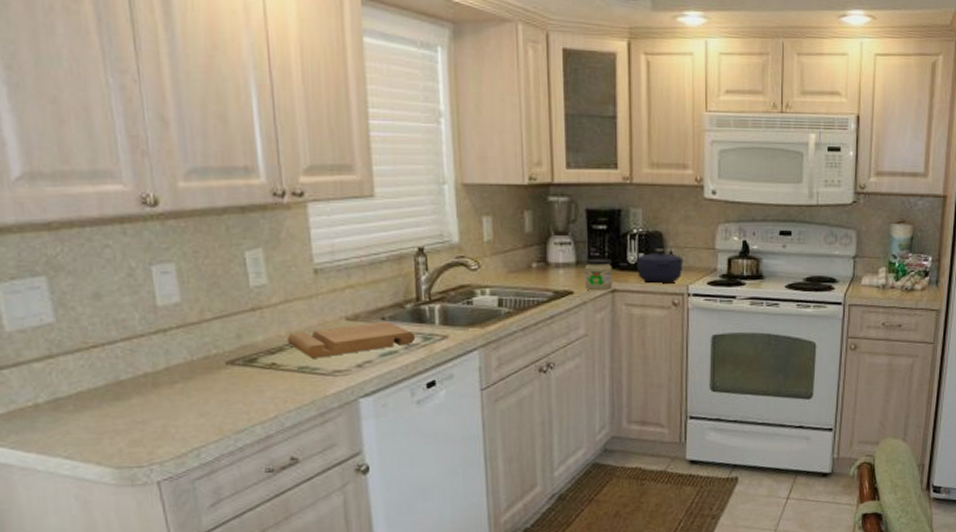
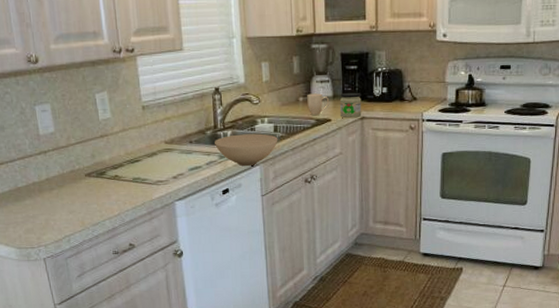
cutting board: present [287,321,416,358] -> none [125,144,214,172]
bowl: none [417,308,504,352] -> present [215,133,278,167]
mug: none [542,258,572,286] -> present [307,93,330,115]
cooking pot: present [636,249,684,284] -> none [380,83,419,112]

